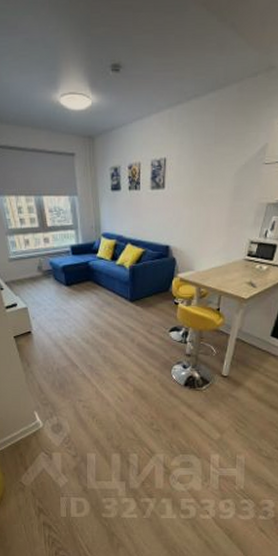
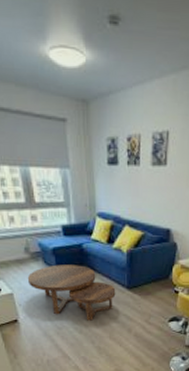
coffee table: none [40,281,120,332] -> present [27,264,116,321]

